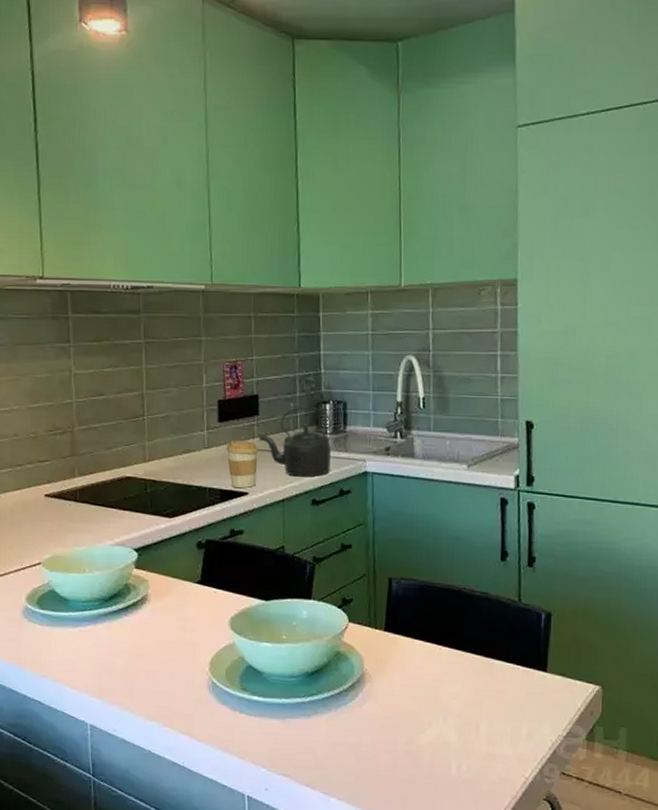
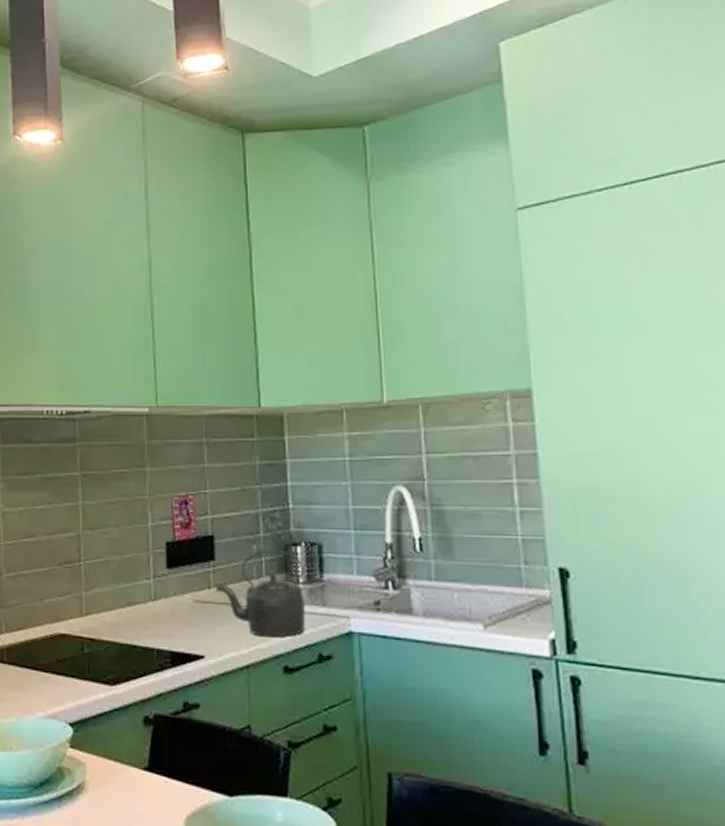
coffee cup: present [226,440,259,488] -> none [177,590,217,650]

